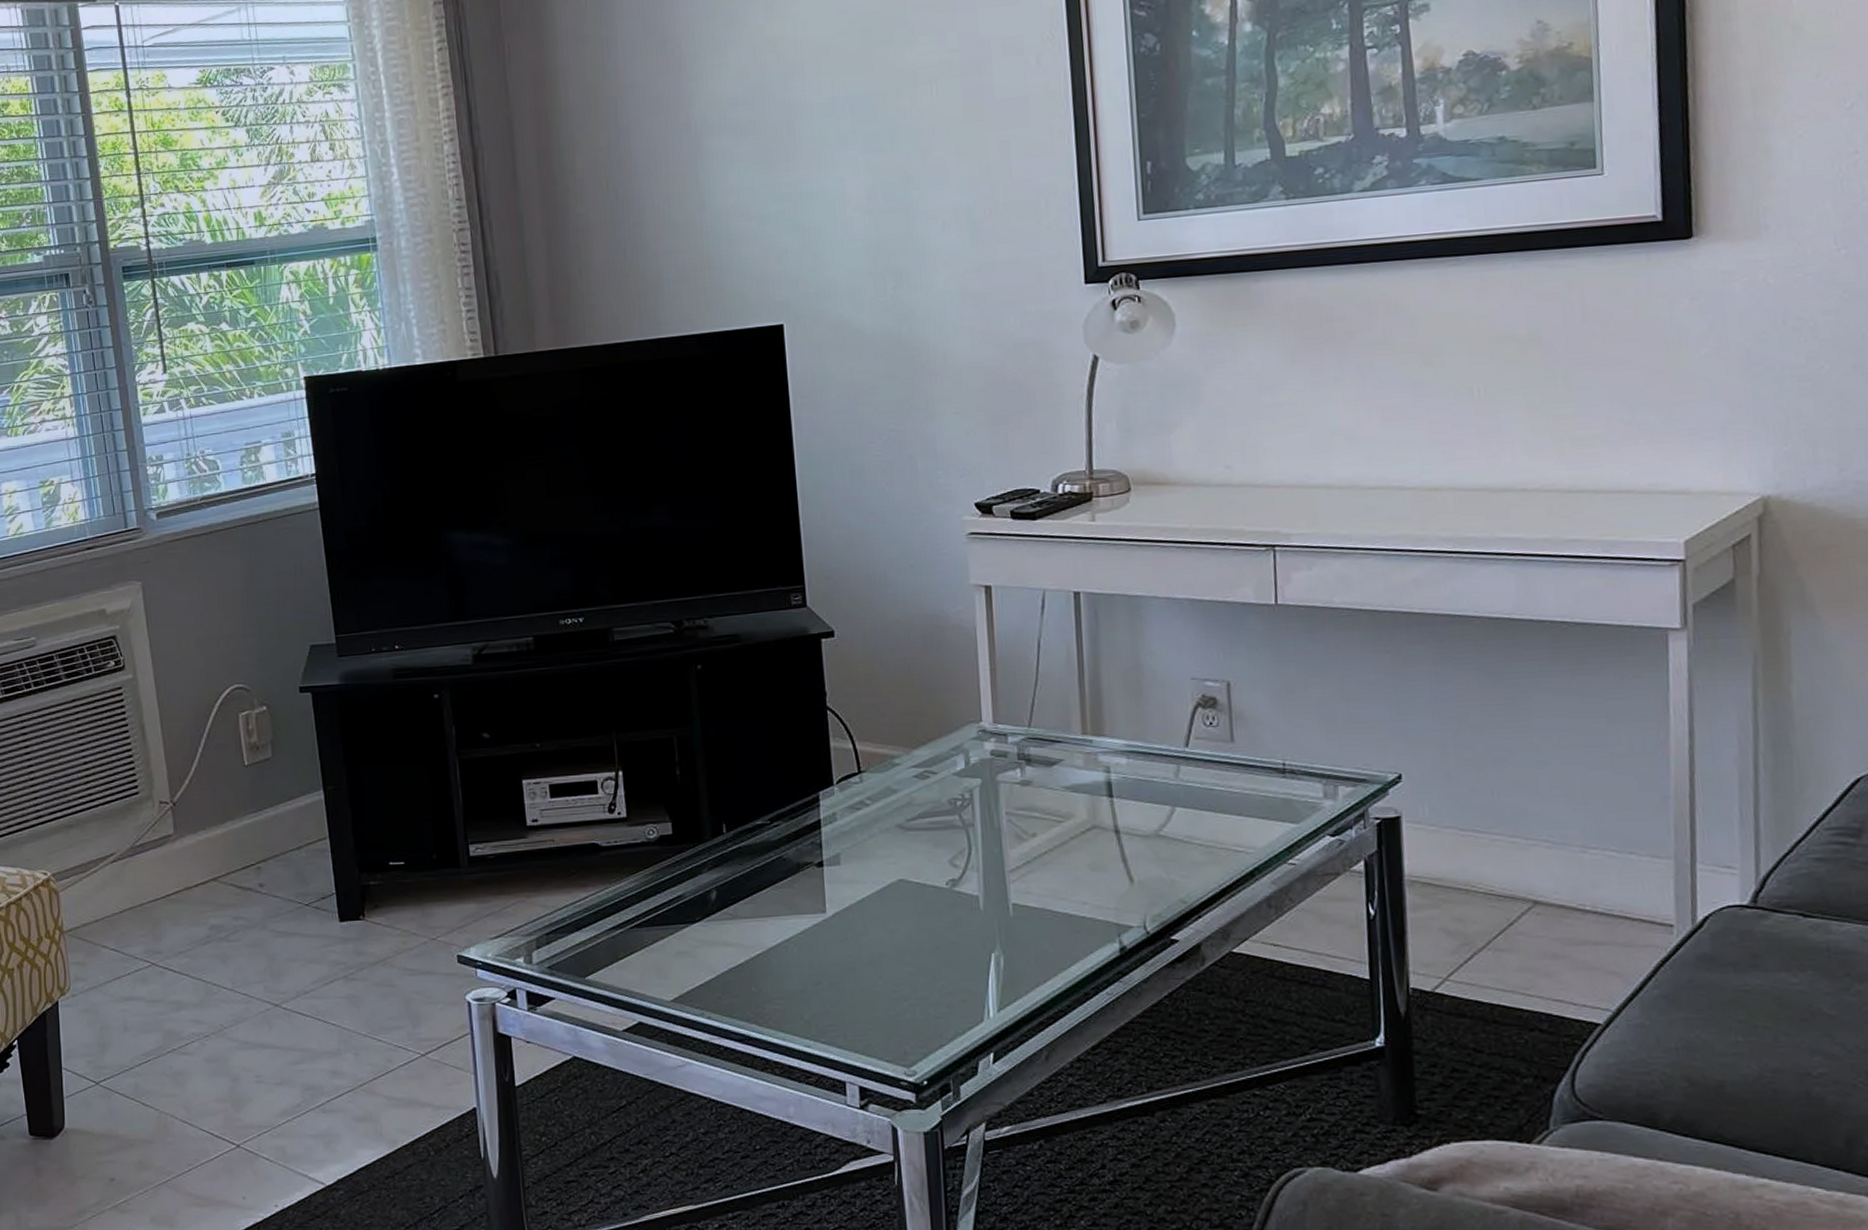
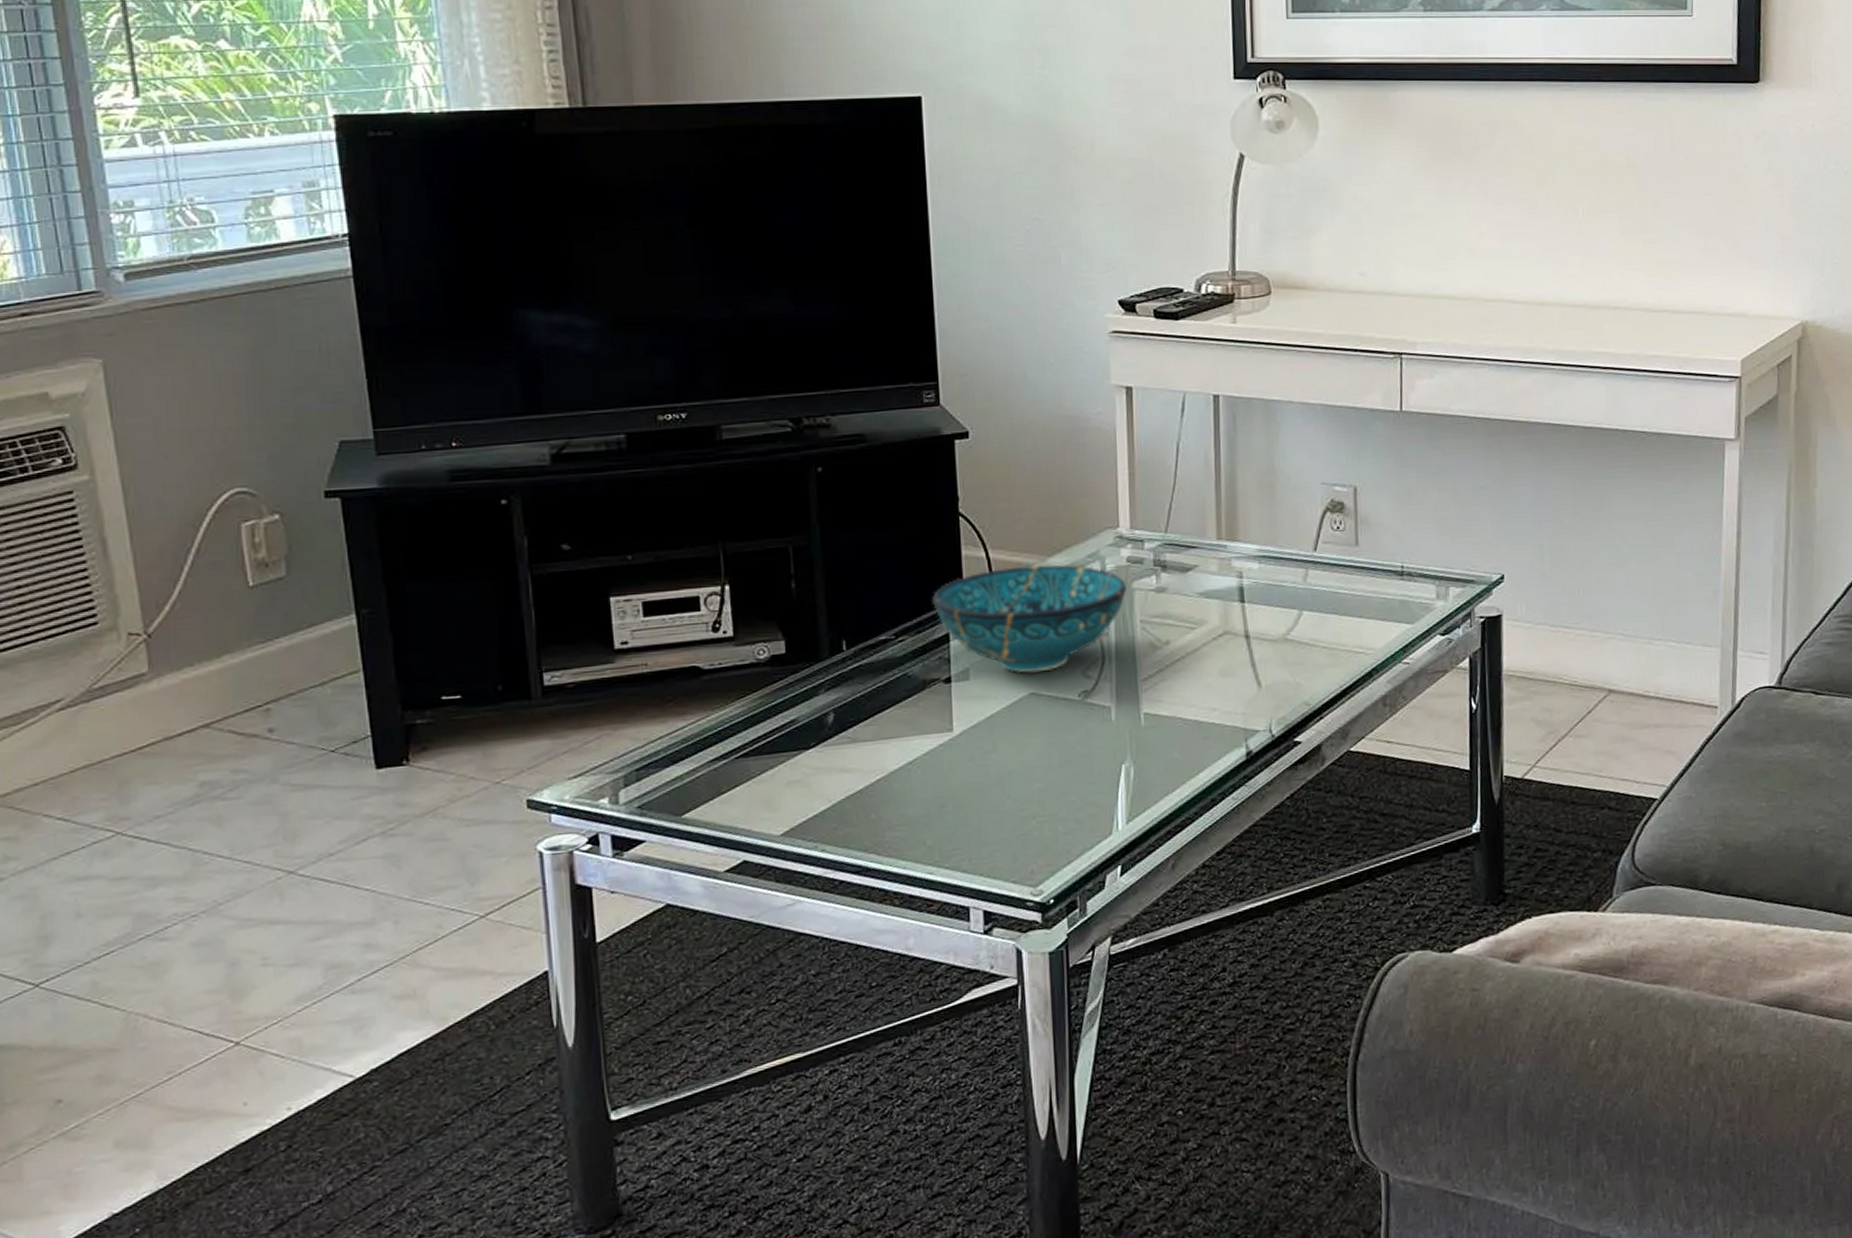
decorative bowl: none [803,756,991,860] -> present [931,564,1127,673]

